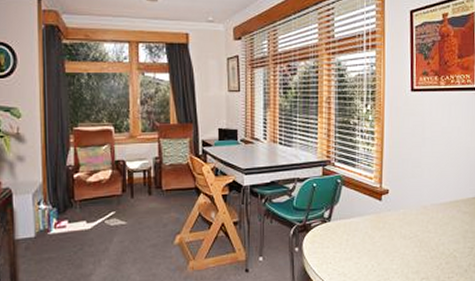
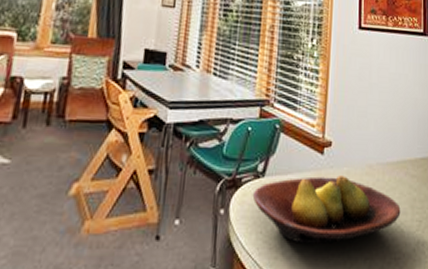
fruit bowl: none [321,216,454,270] -> present [252,175,401,244]

